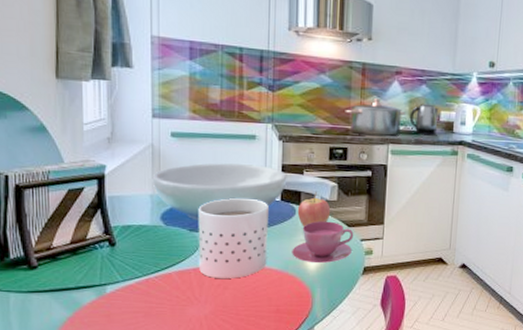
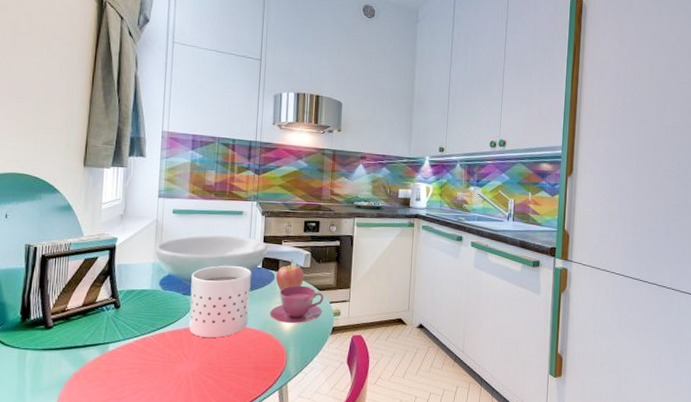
cooking pot: present [345,98,406,136] -> none [318,179,369,211]
kettle: present [409,103,439,136] -> none [372,183,397,210]

